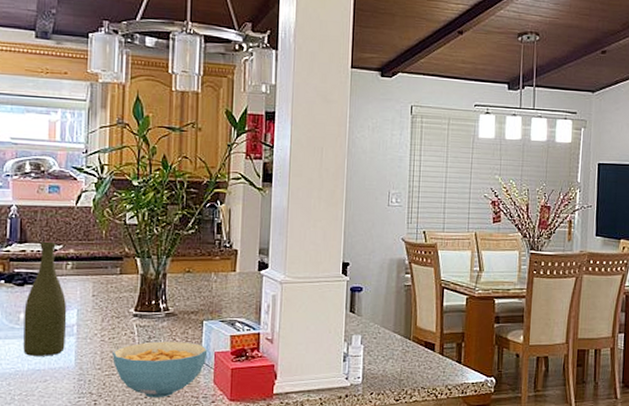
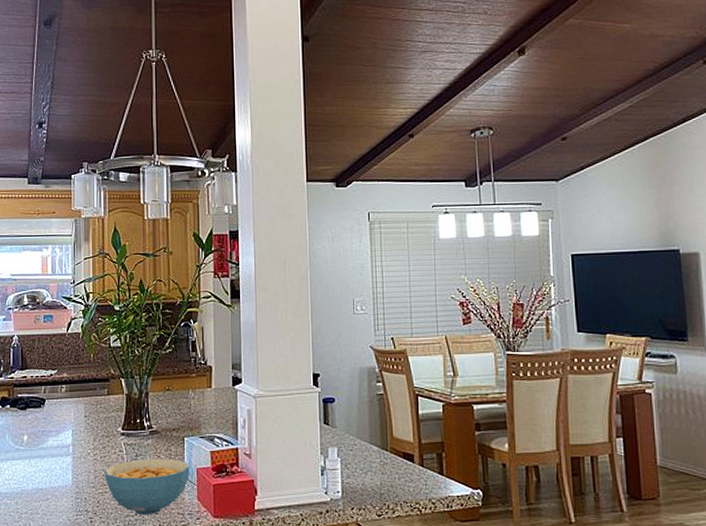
bottle: present [23,241,67,356] -> none [27,367,64,476]

